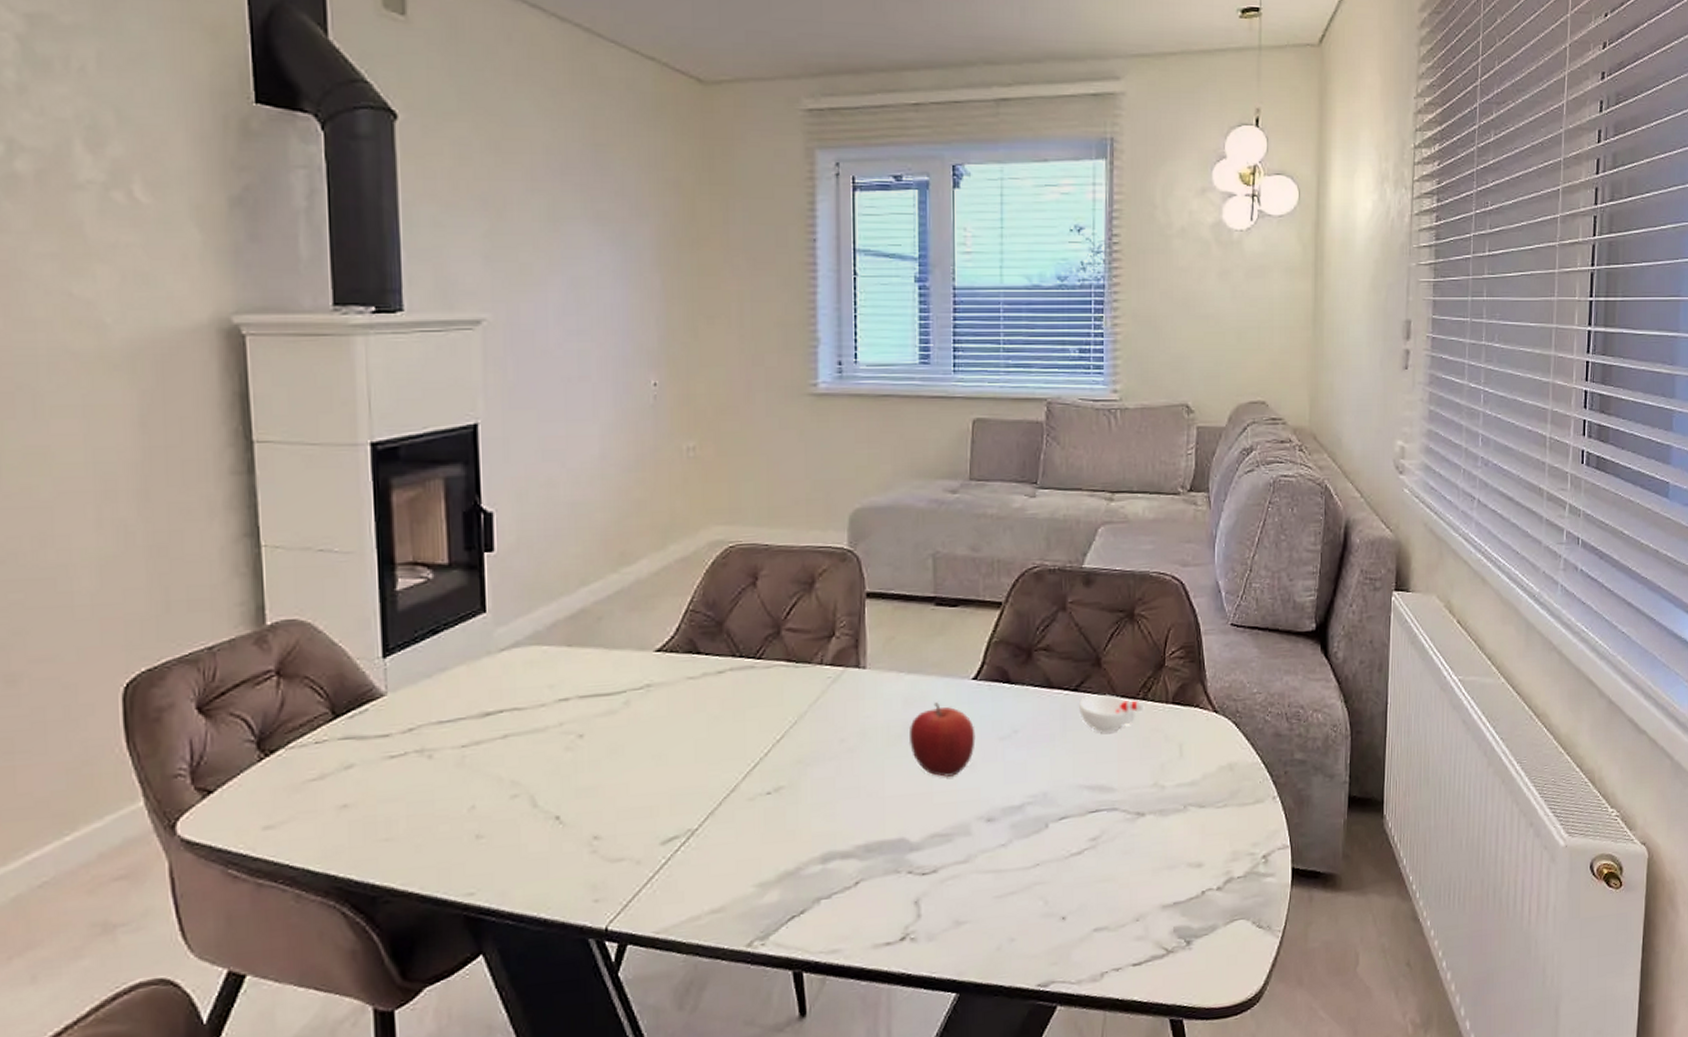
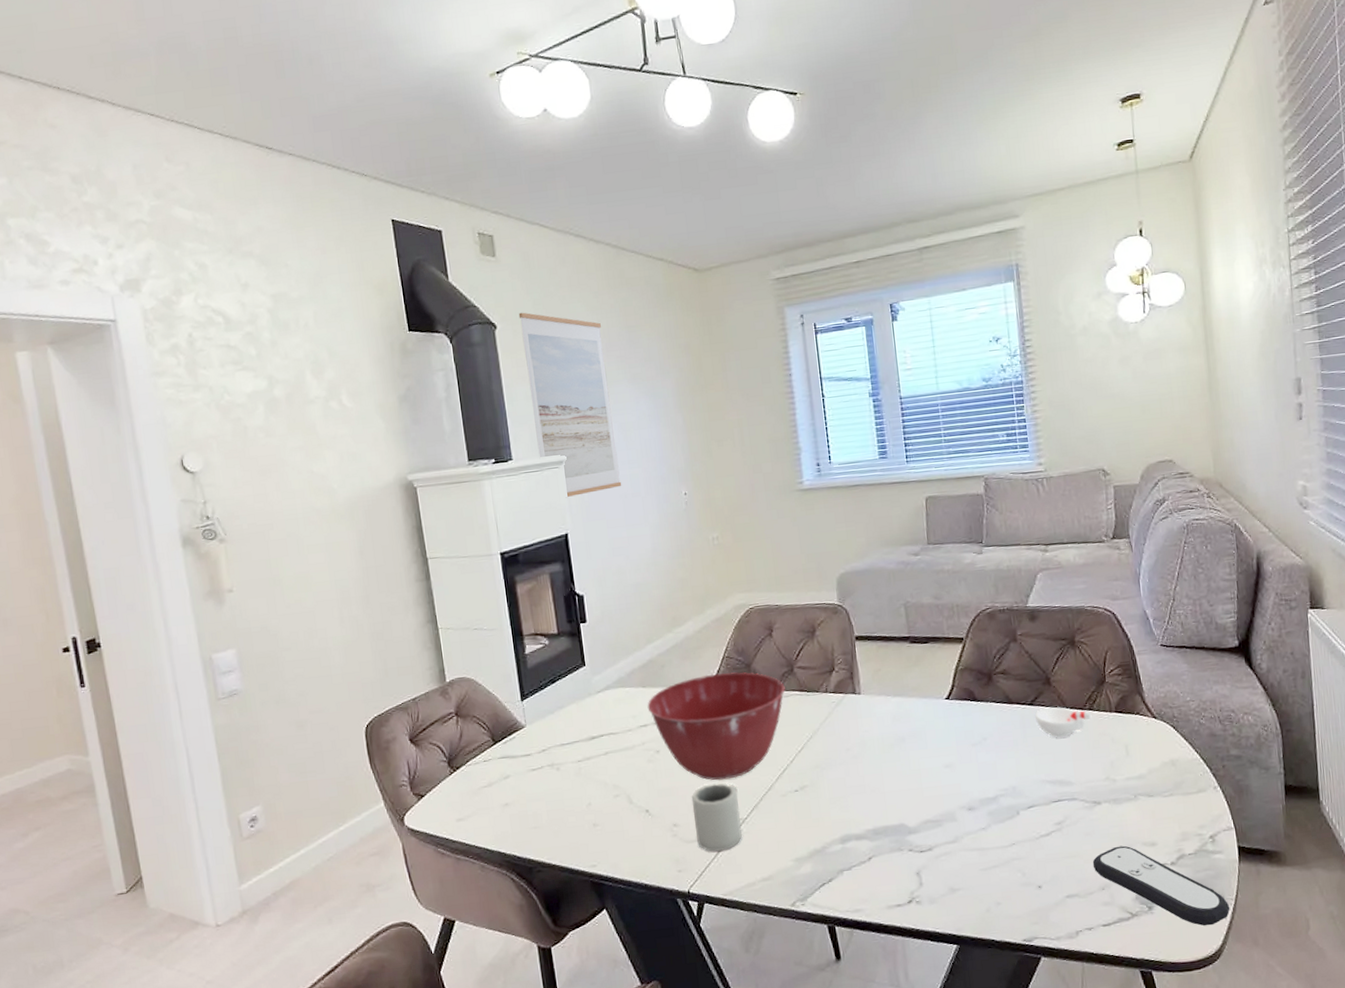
wall art: none [433,101,565,374] -> present [518,312,622,498]
mixing bowl: none [572,632,767,778] -> present [647,672,785,781]
cup: none [622,780,690,875] -> present [691,783,743,852]
fruit: present [910,702,976,777] -> none [899,718,953,776]
remote control: none [1128,867,1277,964] -> present [1092,845,1230,926]

